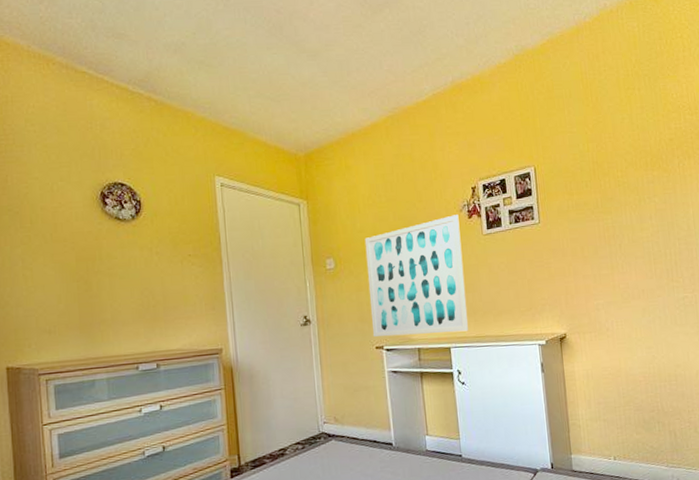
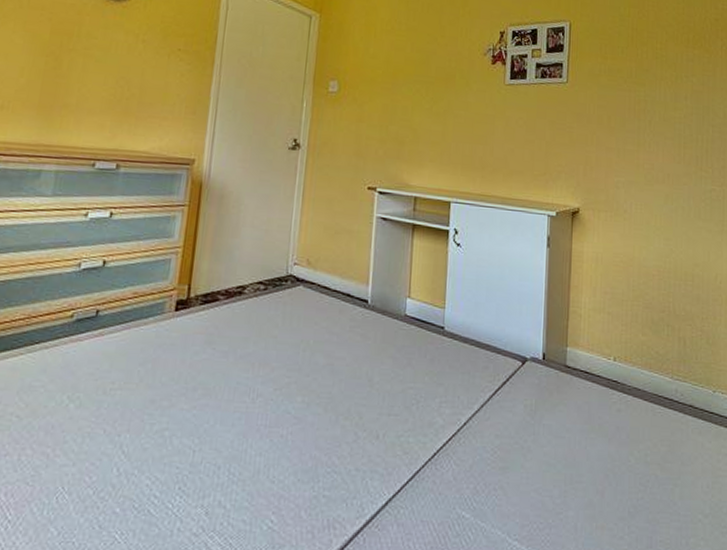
wall art: present [364,215,469,337] -> none [368,57,482,187]

